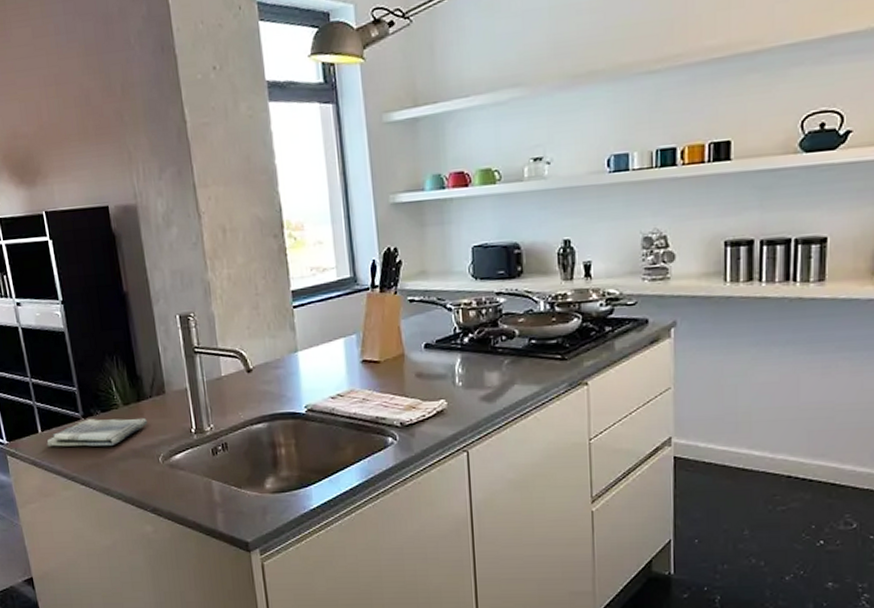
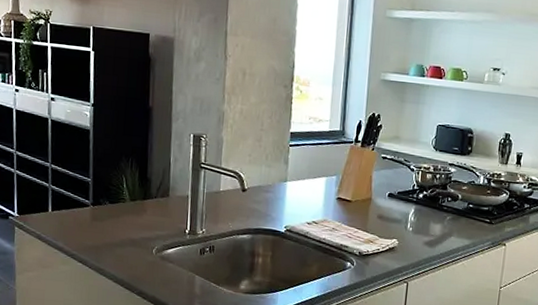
dish towel: present [46,417,147,447] -> none [54,206,149,234]

